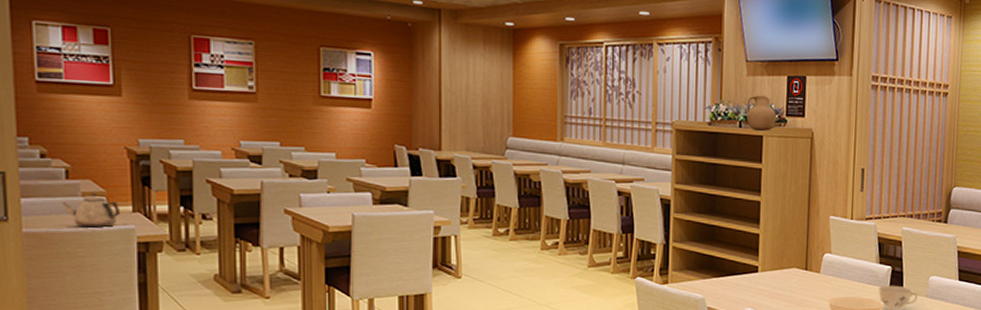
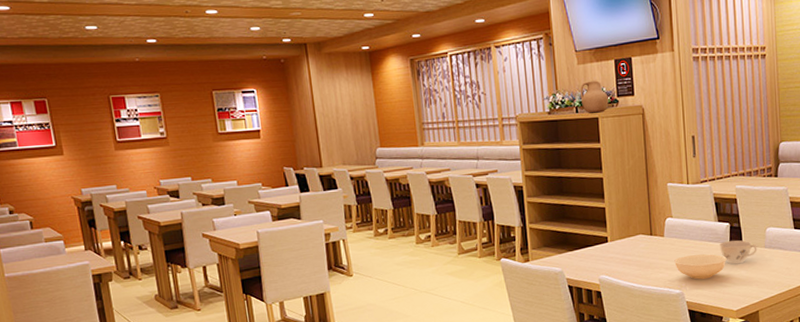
teapot: present [62,193,121,228] -> none [31,238,77,268]

